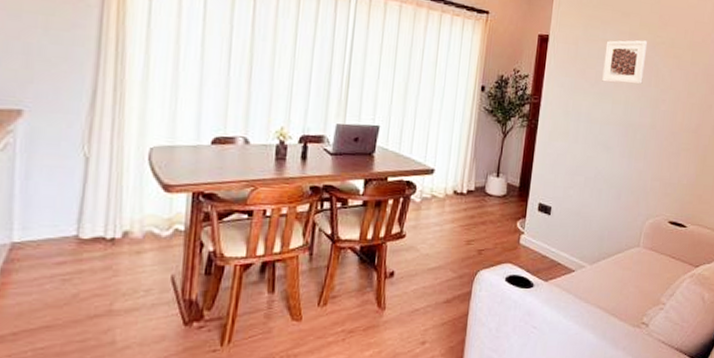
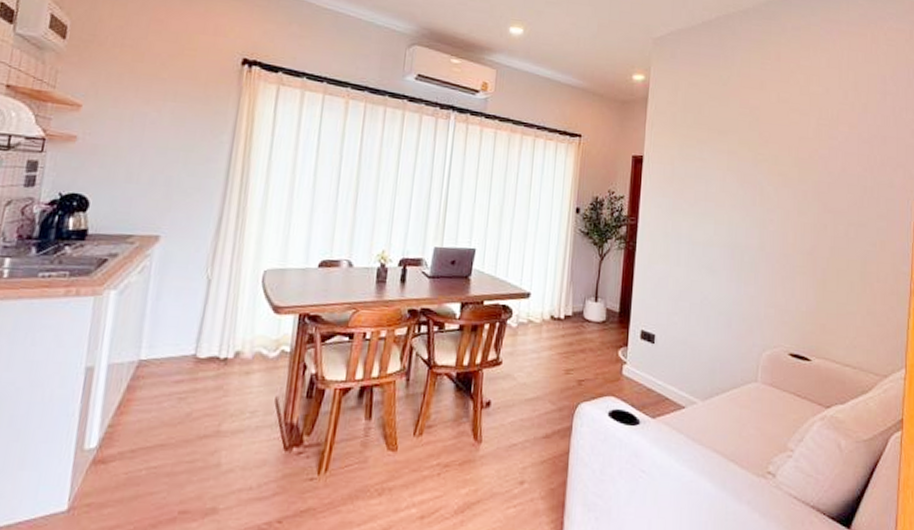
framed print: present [602,40,648,85] -> none [702,158,749,204]

